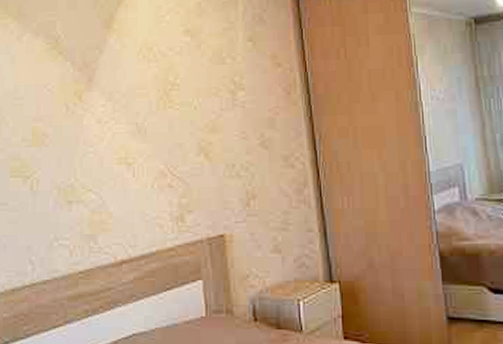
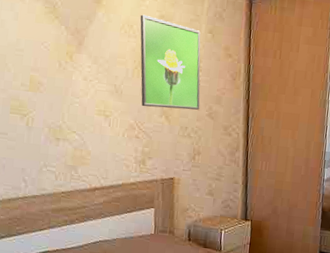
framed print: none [160,32,248,146] -> present [140,14,201,110]

